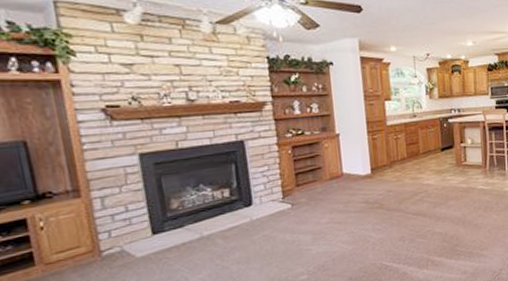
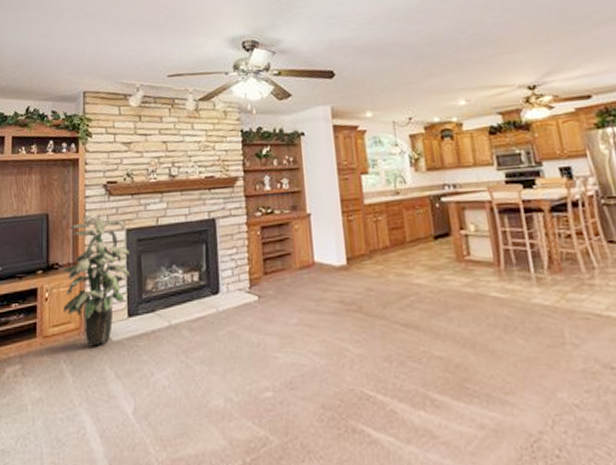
indoor plant: none [58,140,149,266] -> present [62,214,130,347]

